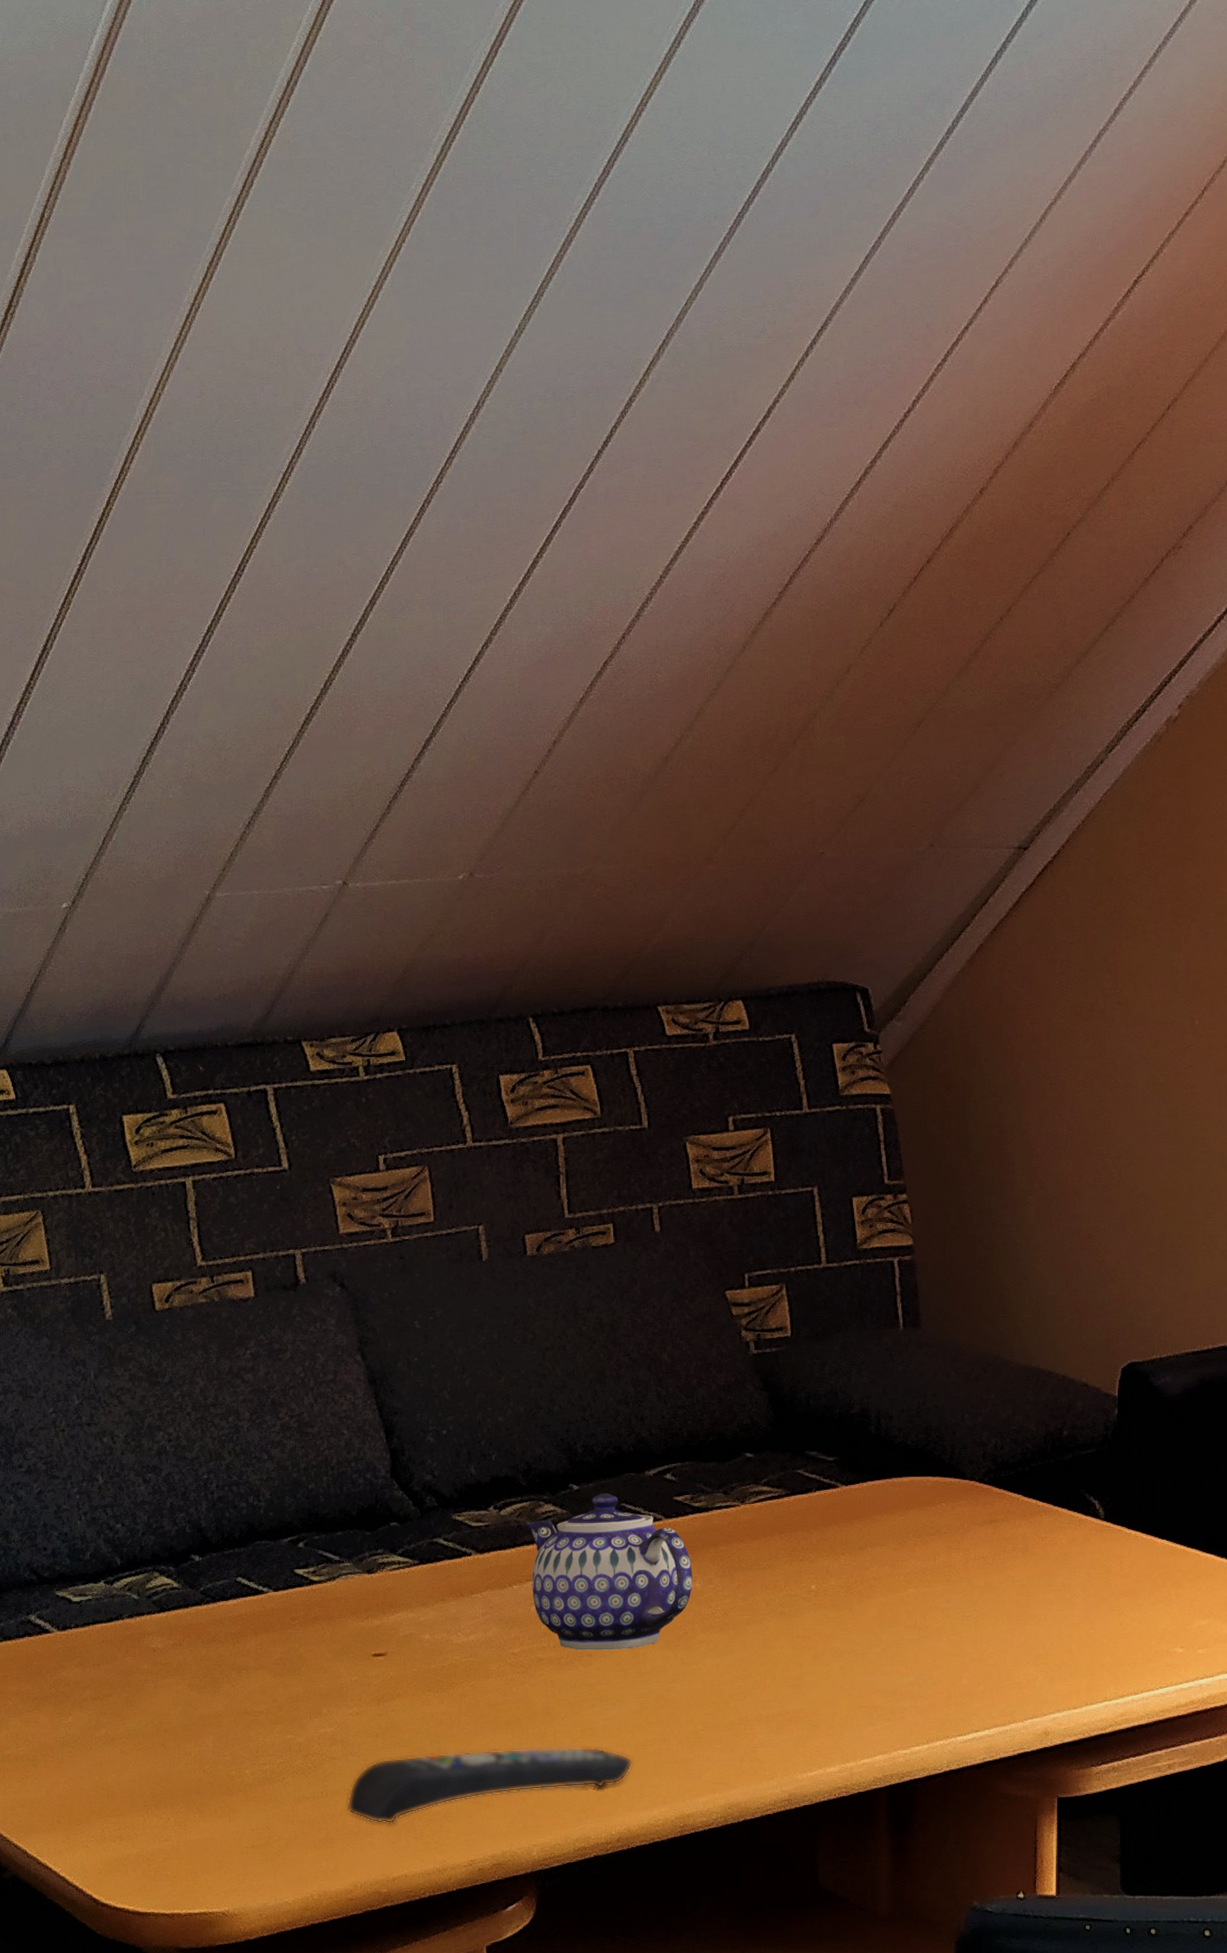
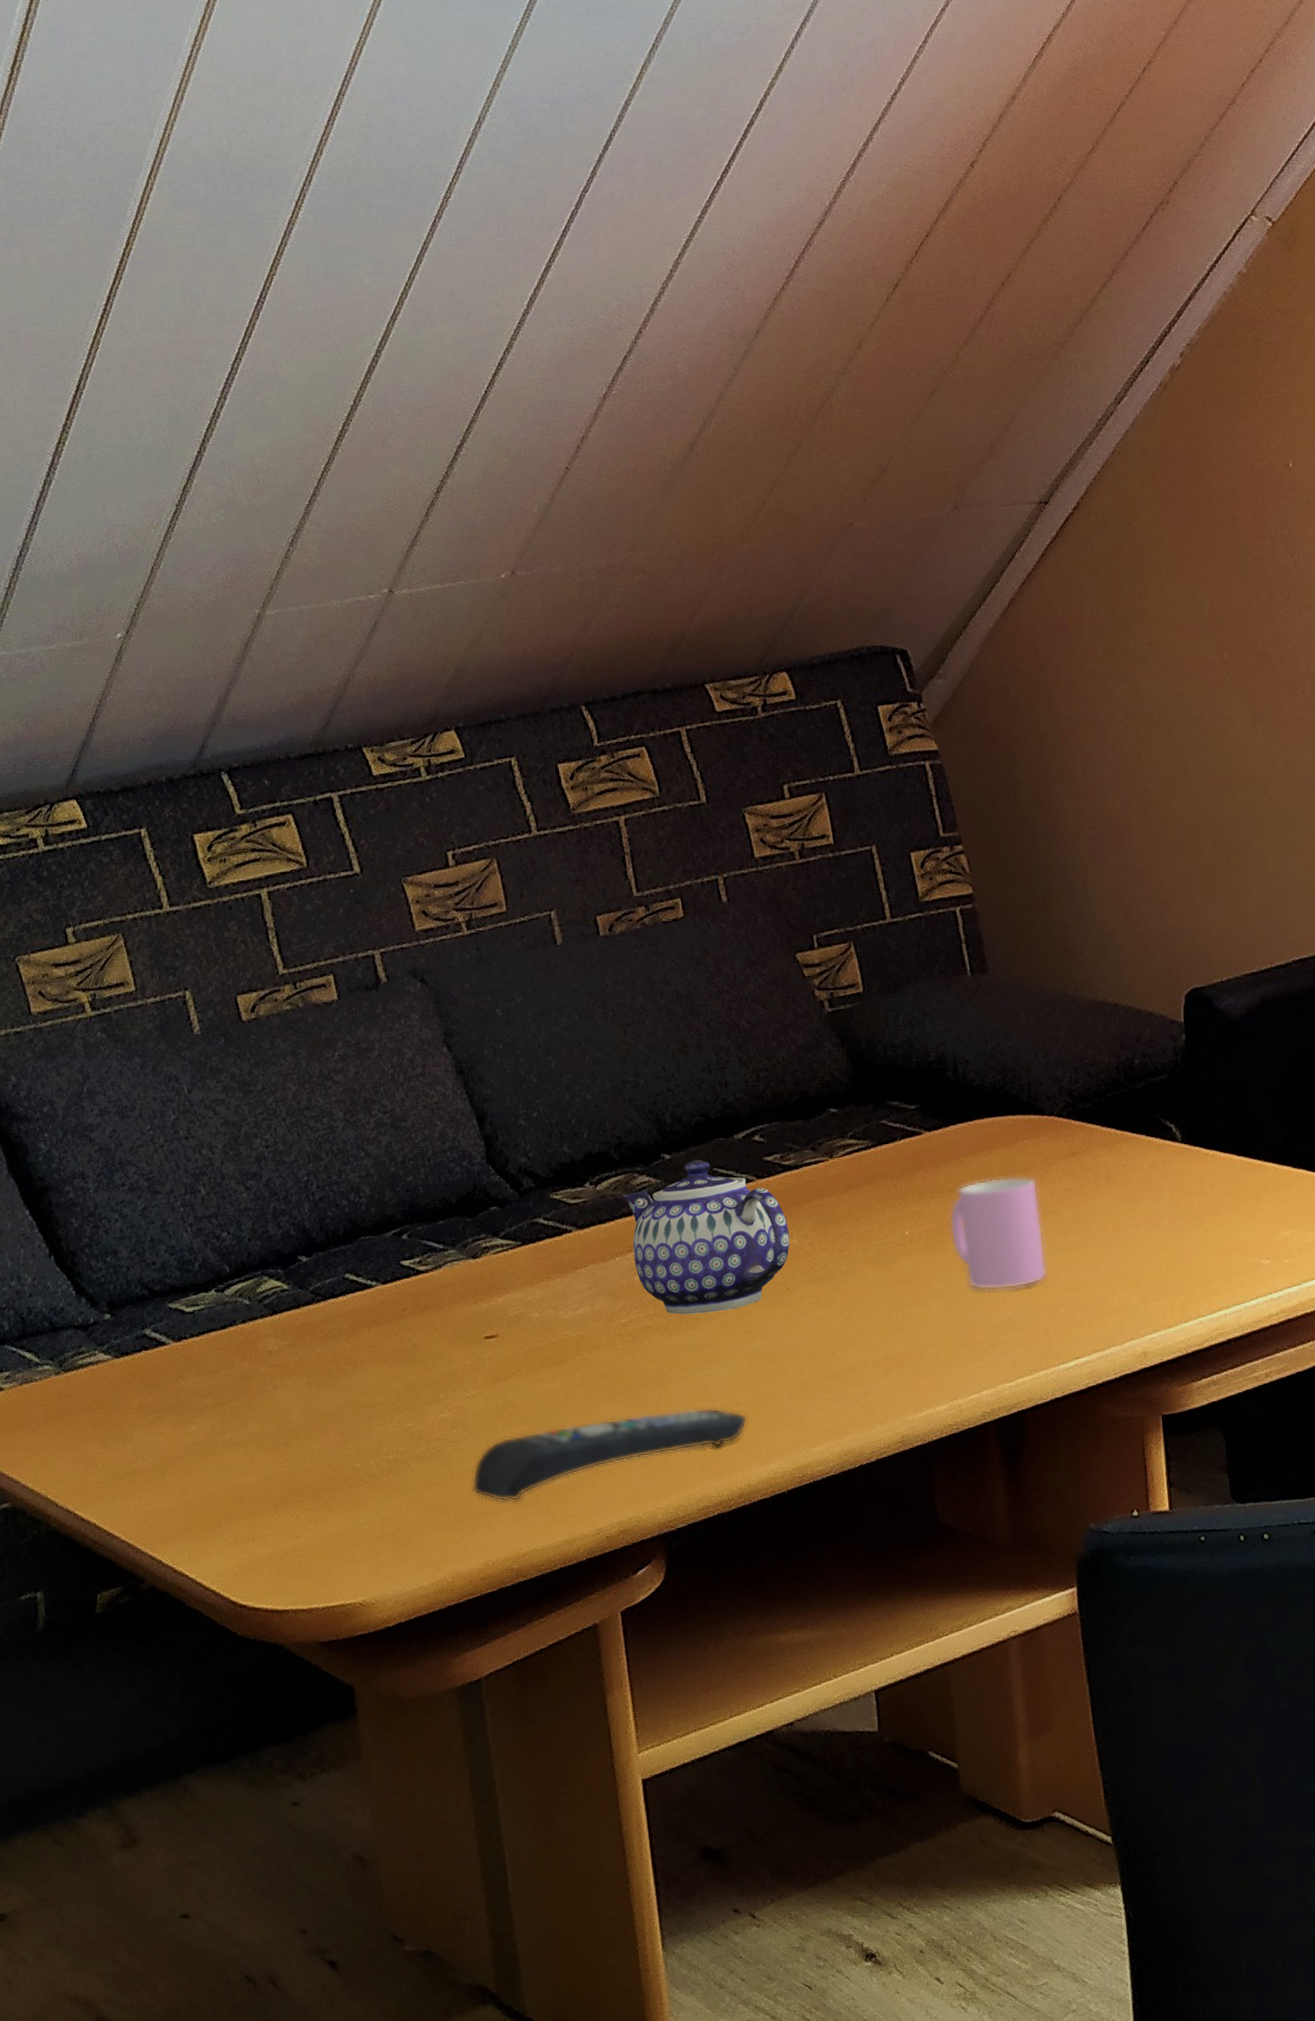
cup: none [858,1539,953,1654] -> present [949,1176,1047,1291]

